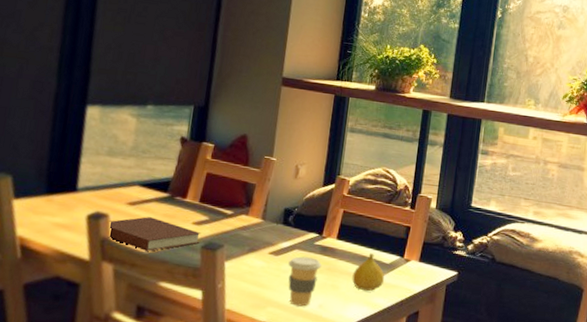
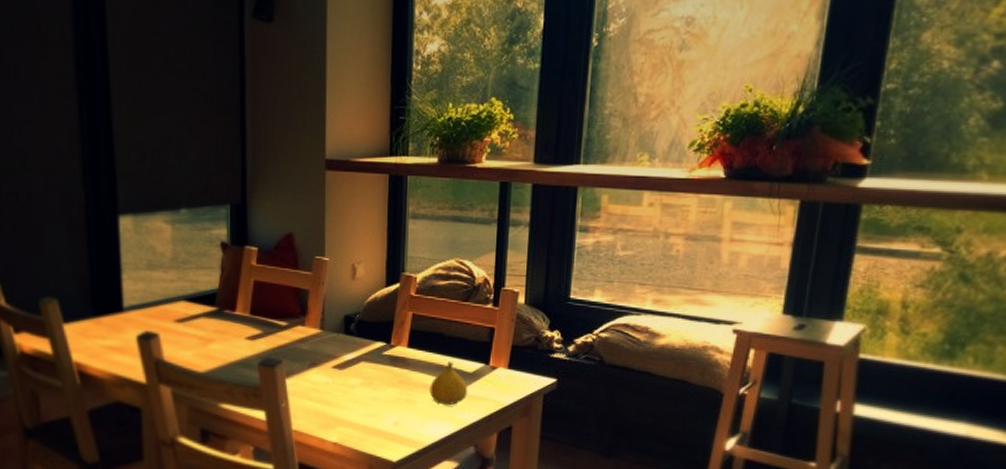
notebook: present [107,217,201,251] -> none [159,334,256,371]
coffee cup: present [288,256,322,307] -> none [355,369,393,425]

